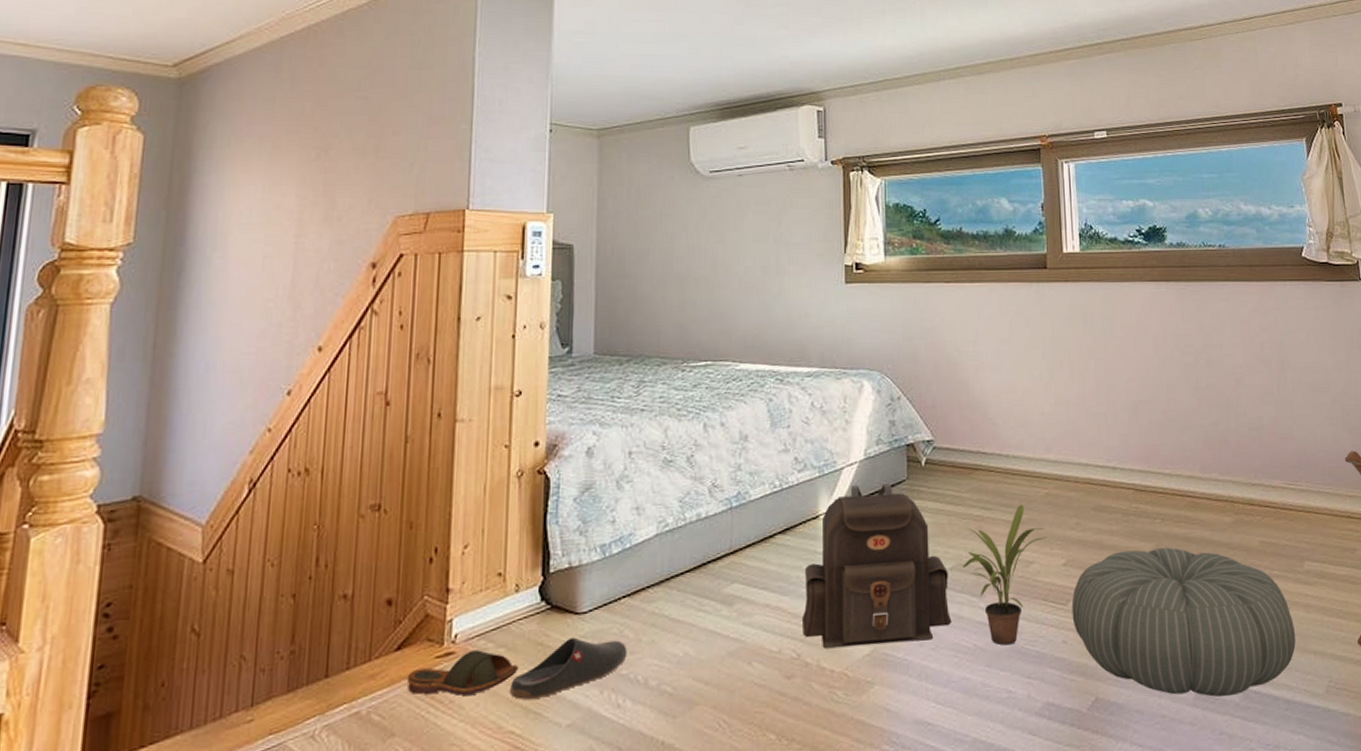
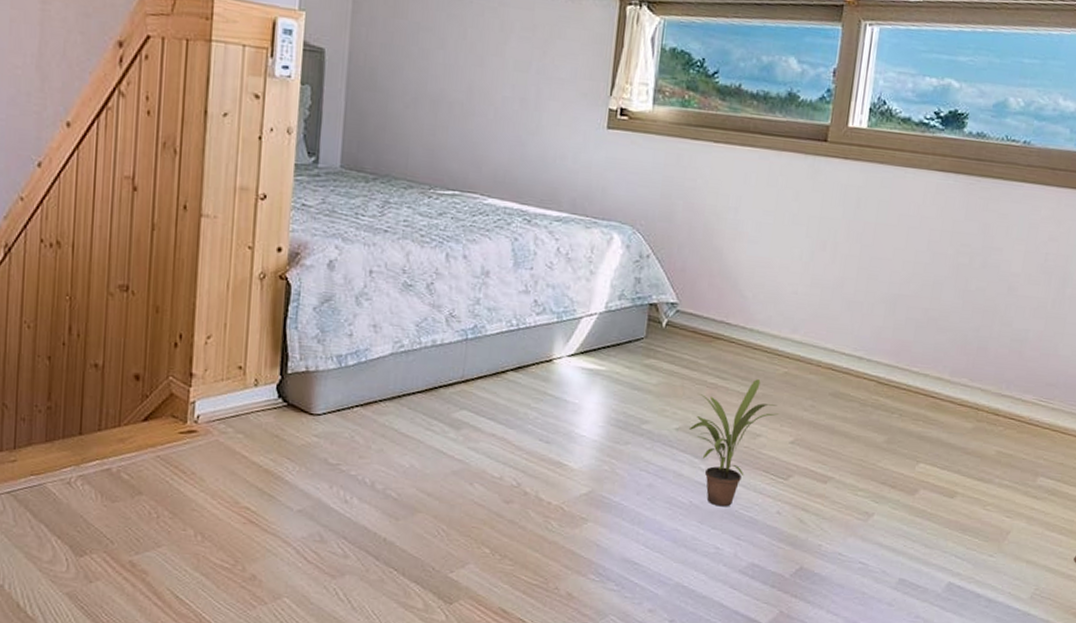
slipper: present [406,650,519,696] -> none [153,432,256,470]
slipper: present [508,637,628,700] -> none [245,435,357,484]
backpack: present [803,483,952,649] -> none [524,335,674,491]
pouf: present [1071,547,1296,697] -> none [790,438,1013,587]

